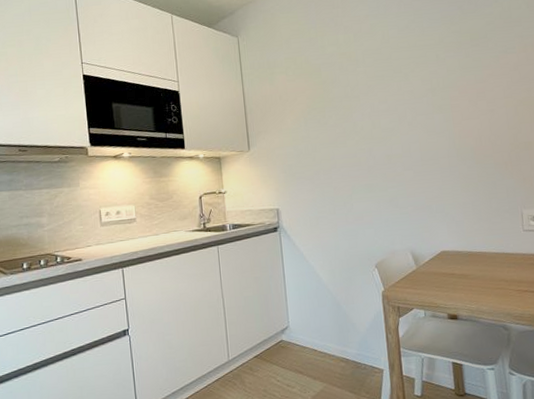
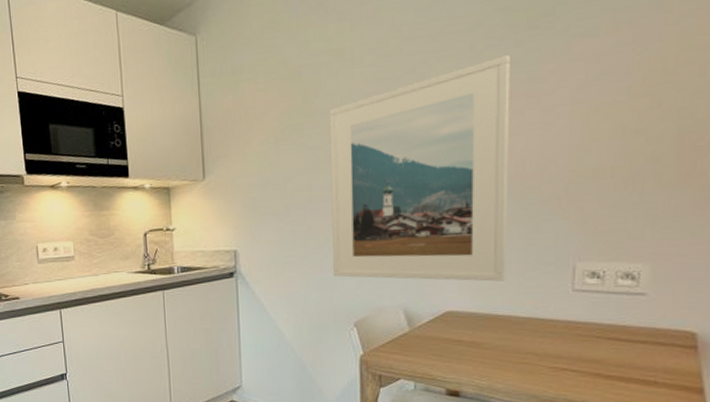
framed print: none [343,63,479,228] -> present [329,55,510,282]

